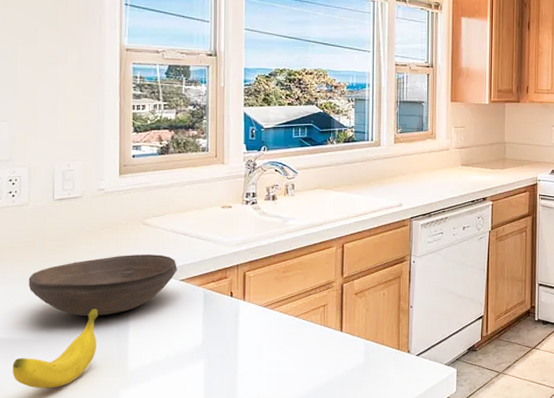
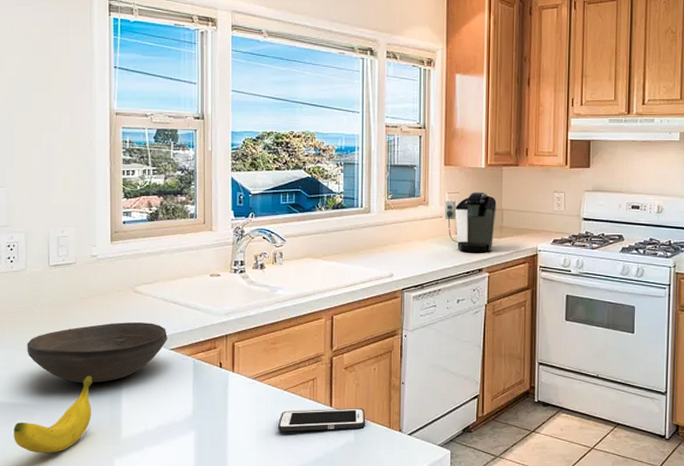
cell phone: none [289,332,375,358] -> present [278,408,366,432]
coffee maker: none [451,126,499,182] -> present [444,192,497,252]

